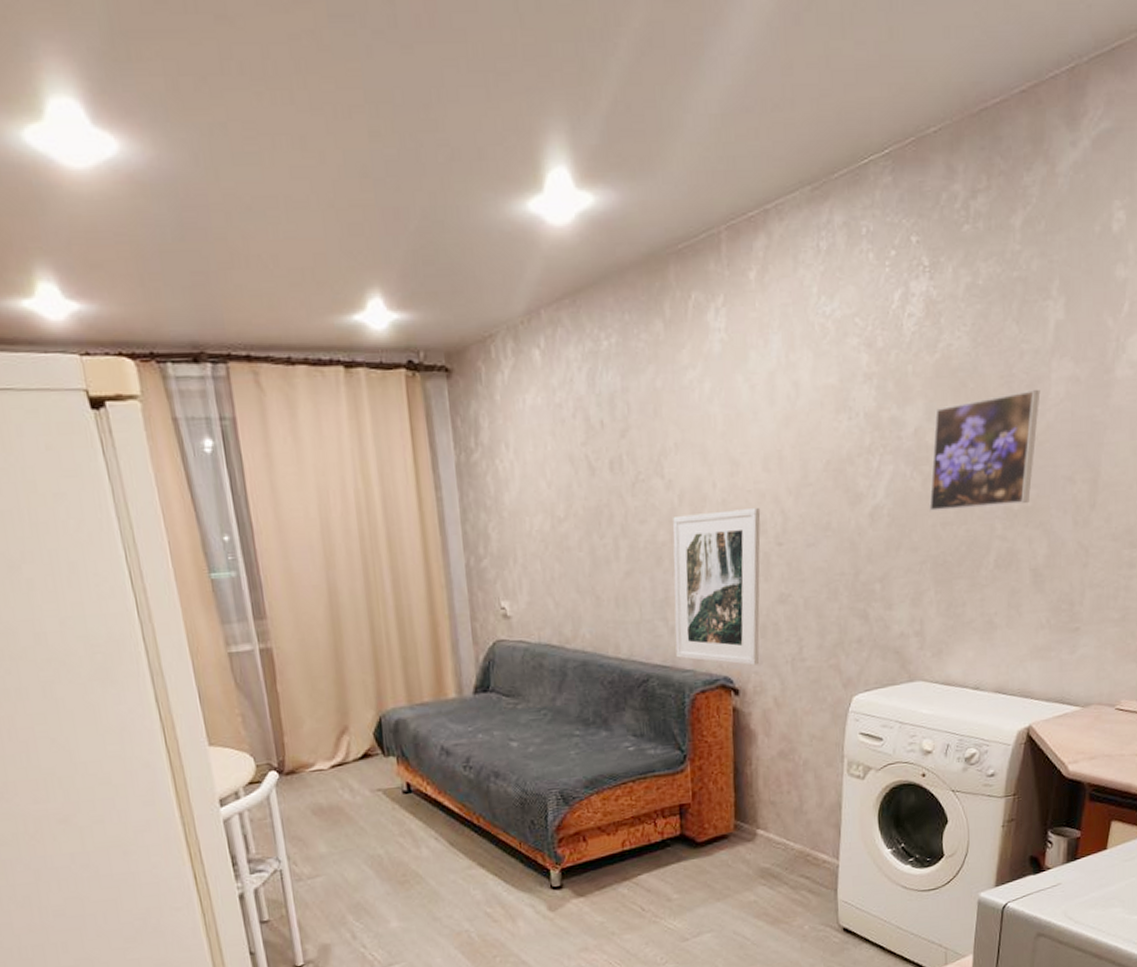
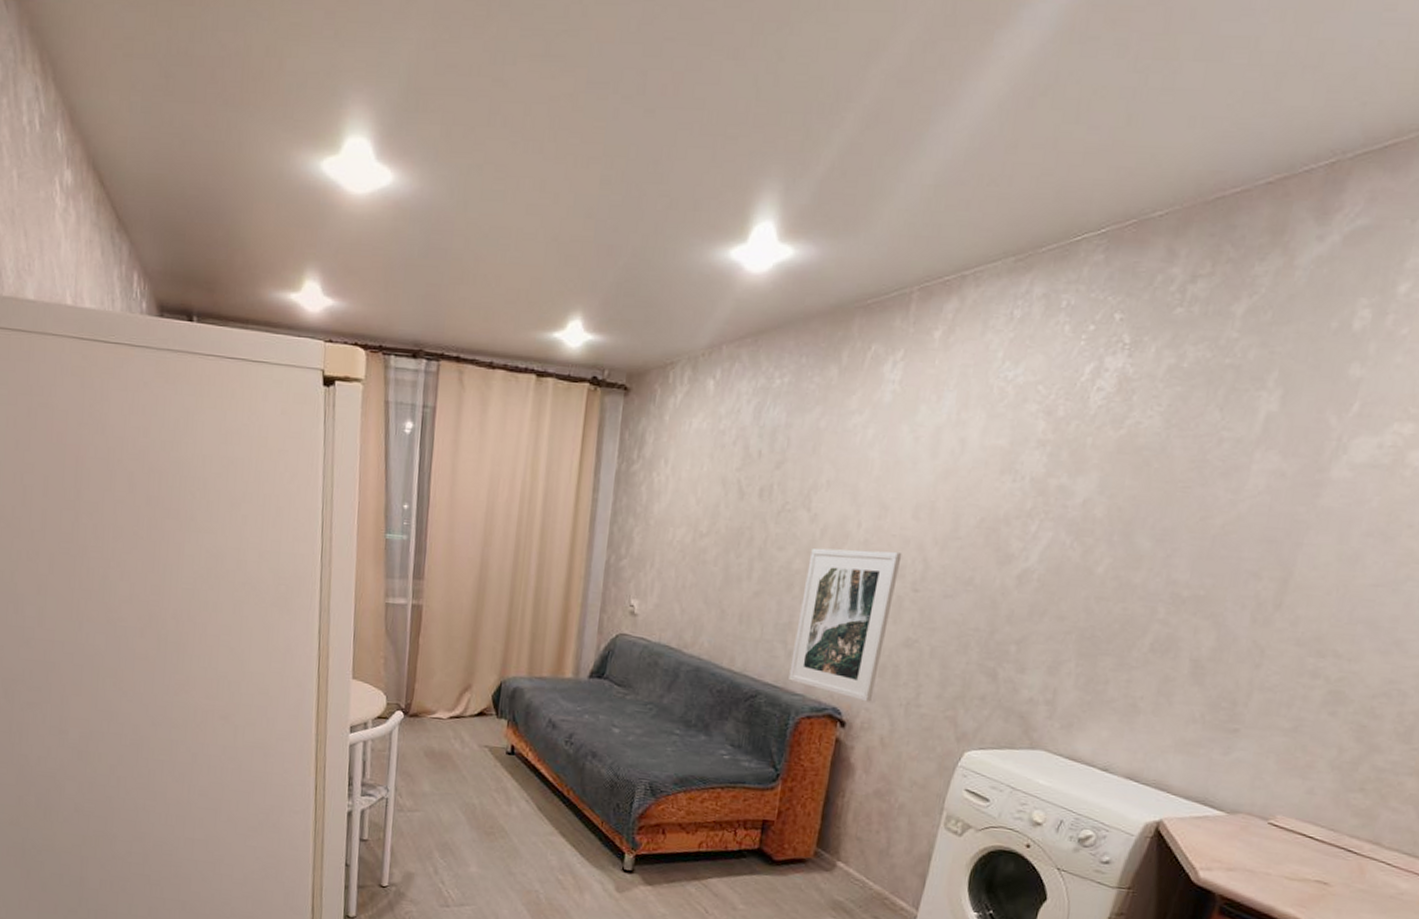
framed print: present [929,389,1041,512] -> none [1085,477,1236,593]

